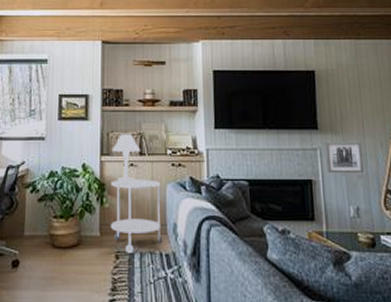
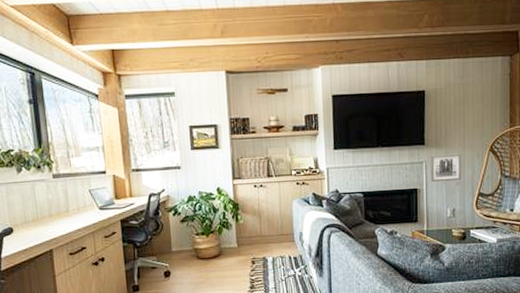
side table: present [110,179,162,255] -> none [243,197,290,260]
lamp: present [112,134,141,185] -> none [243,159,269,204]

